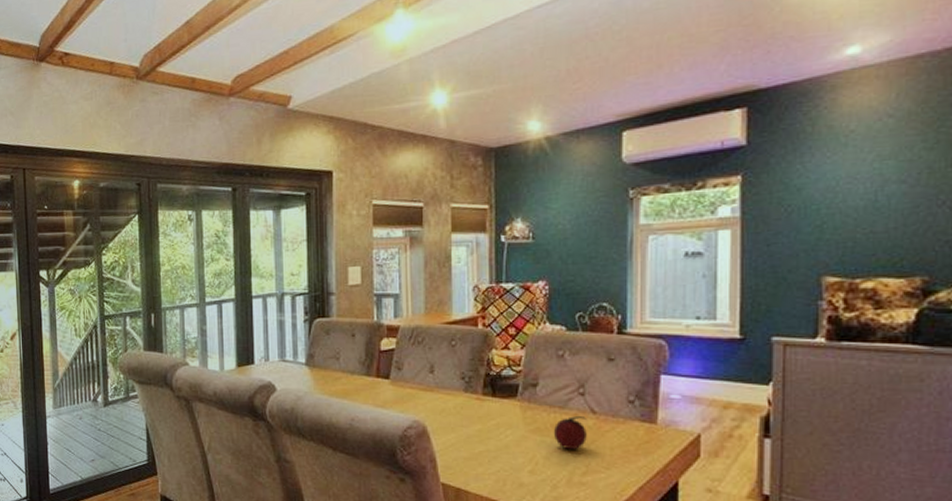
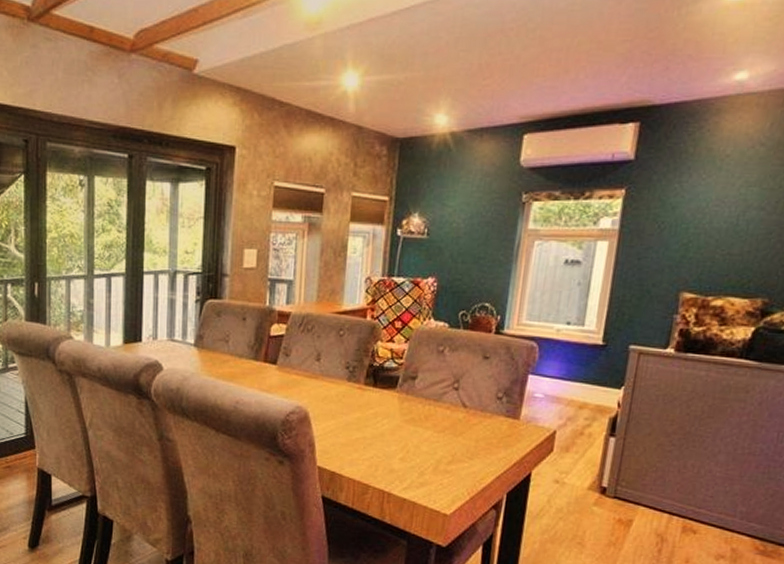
fruit: present [553,415,587,450] -> none [425,408,458,441]

